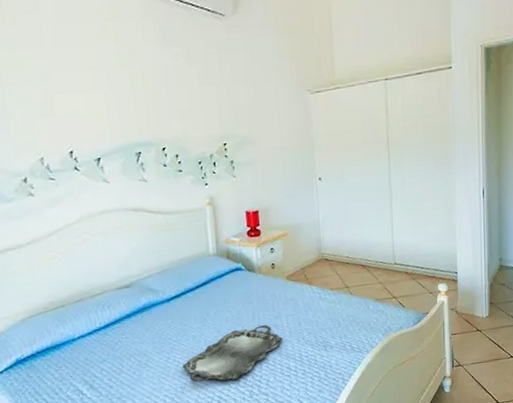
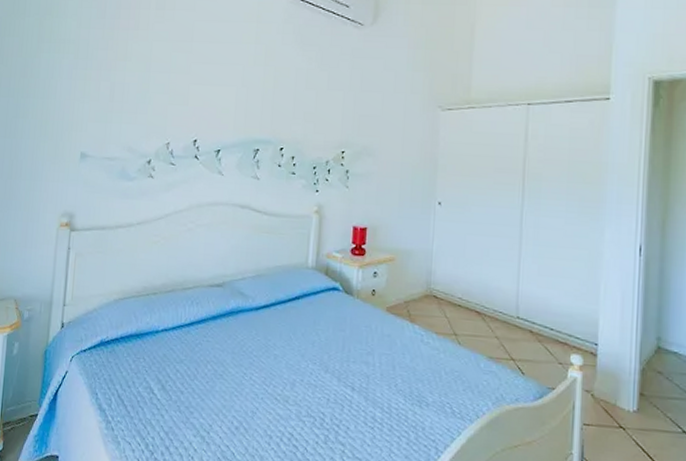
serving tray: present [183,325,283,383] -> none [258,358,372,417]

